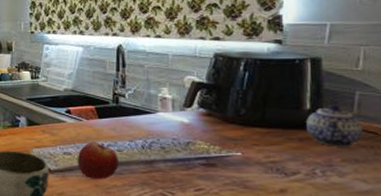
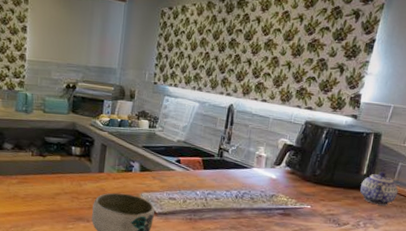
fruit: present [77,141,119,179] -> none [179,189,215,223]

